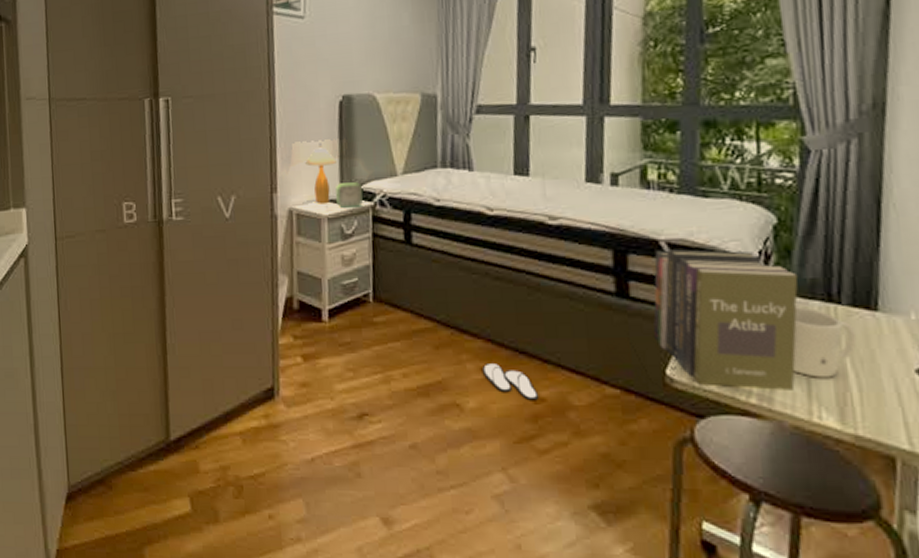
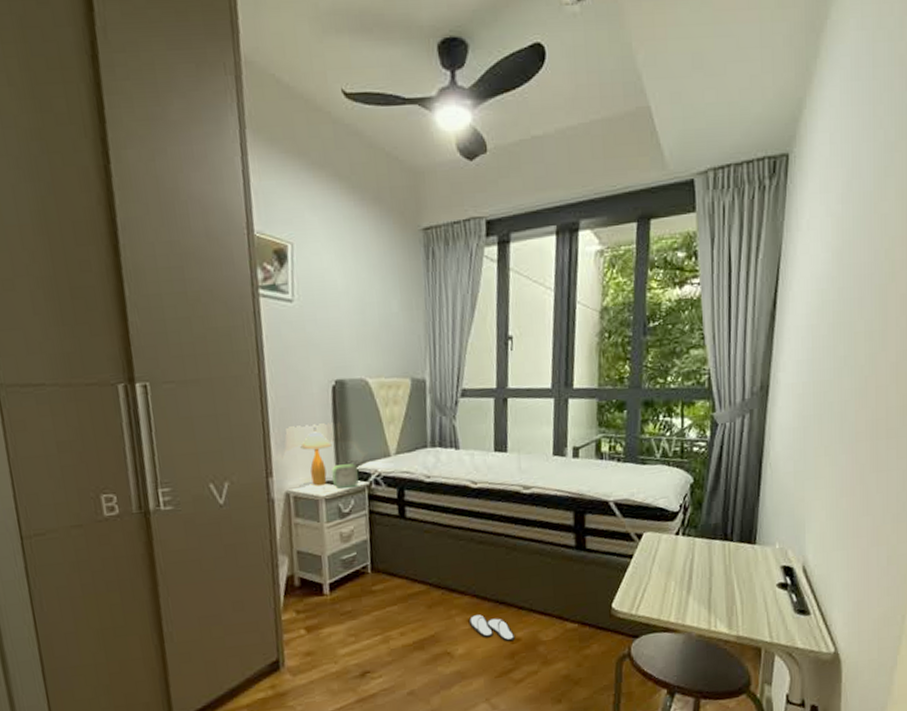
books: present [653,249,799,390] -> none [603,506,706,613]
mug: present [792,305,857,378] -> none [699,545,742,598]

